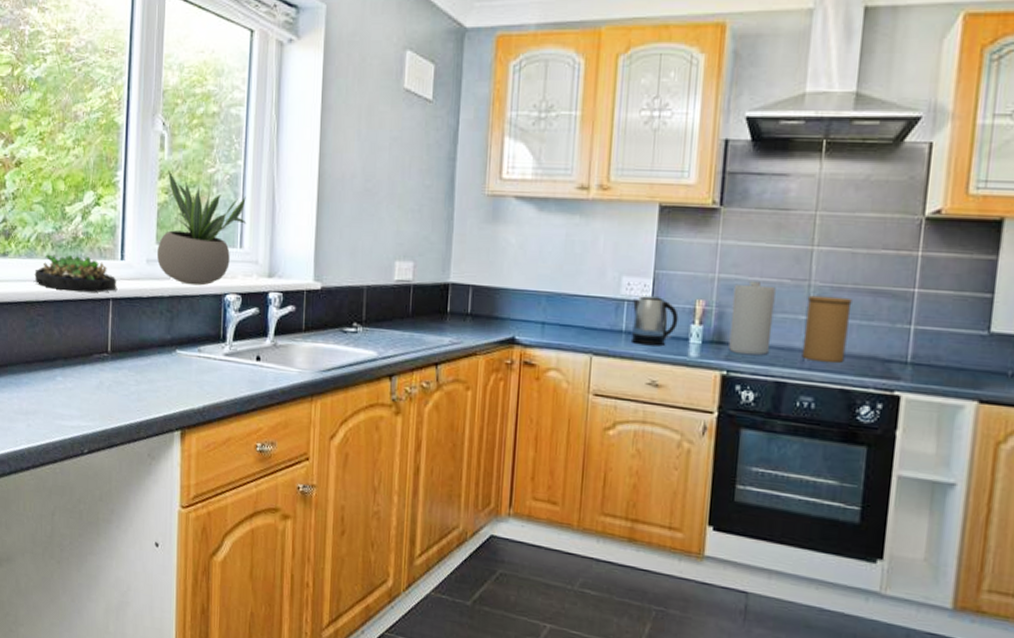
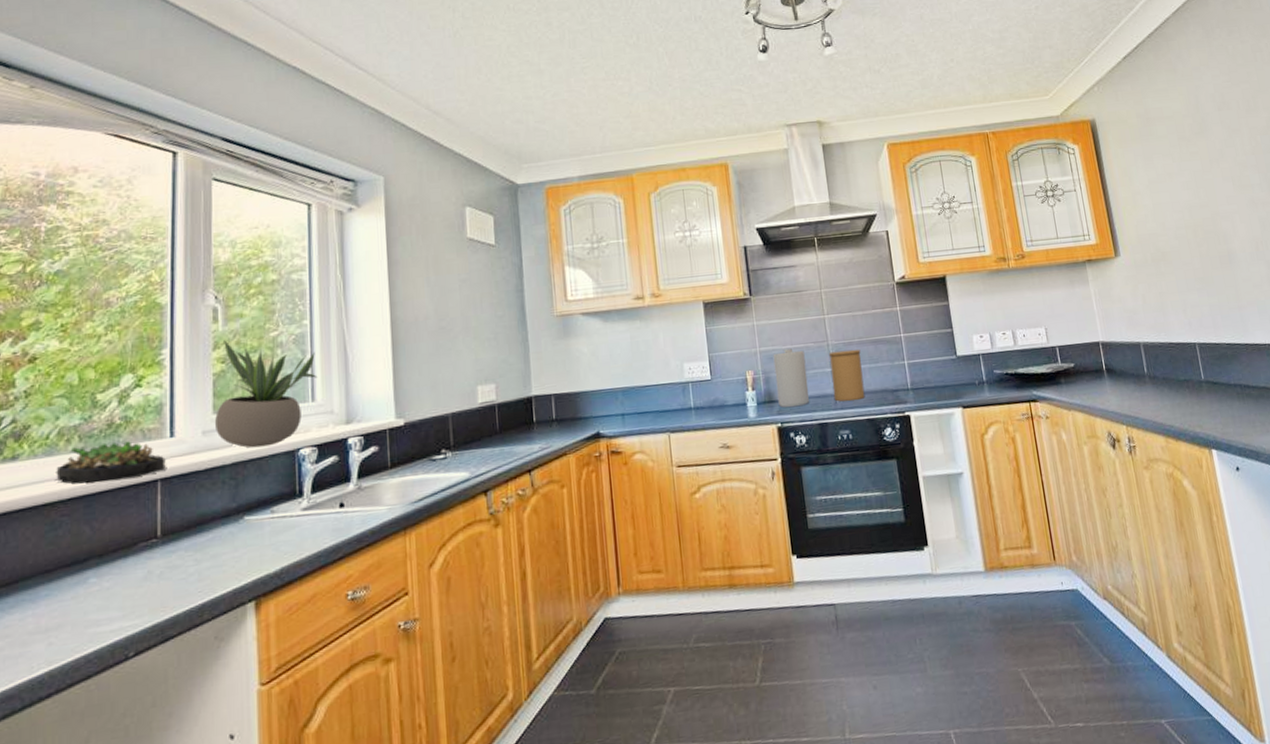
kettle: present [632,295,679,347] -> none [696,374,736,417]

